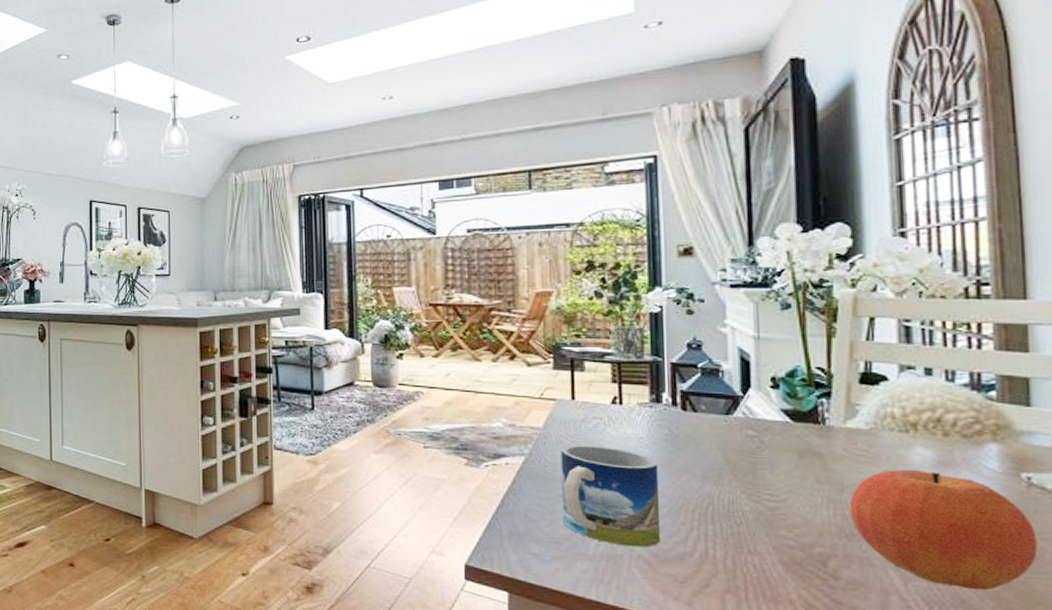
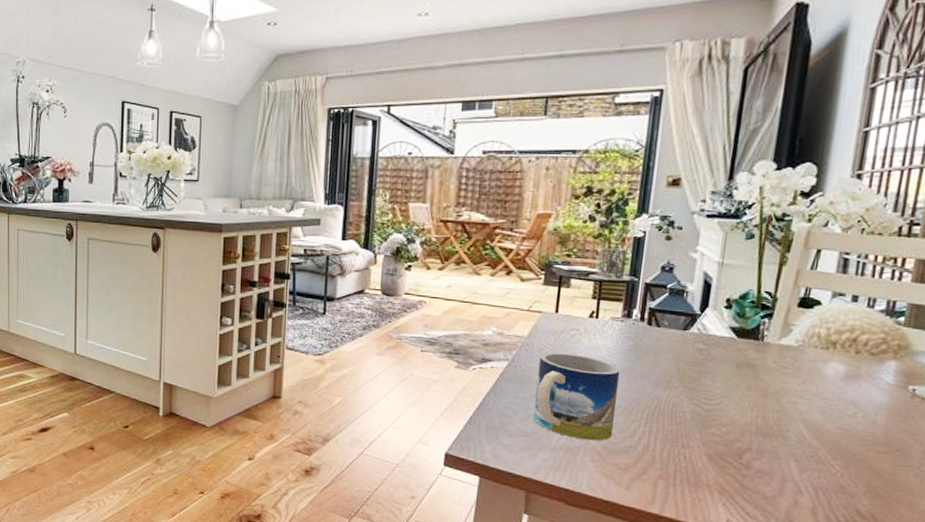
fruit: present [849,469,1038,591] -> none [768,380,910,480]

